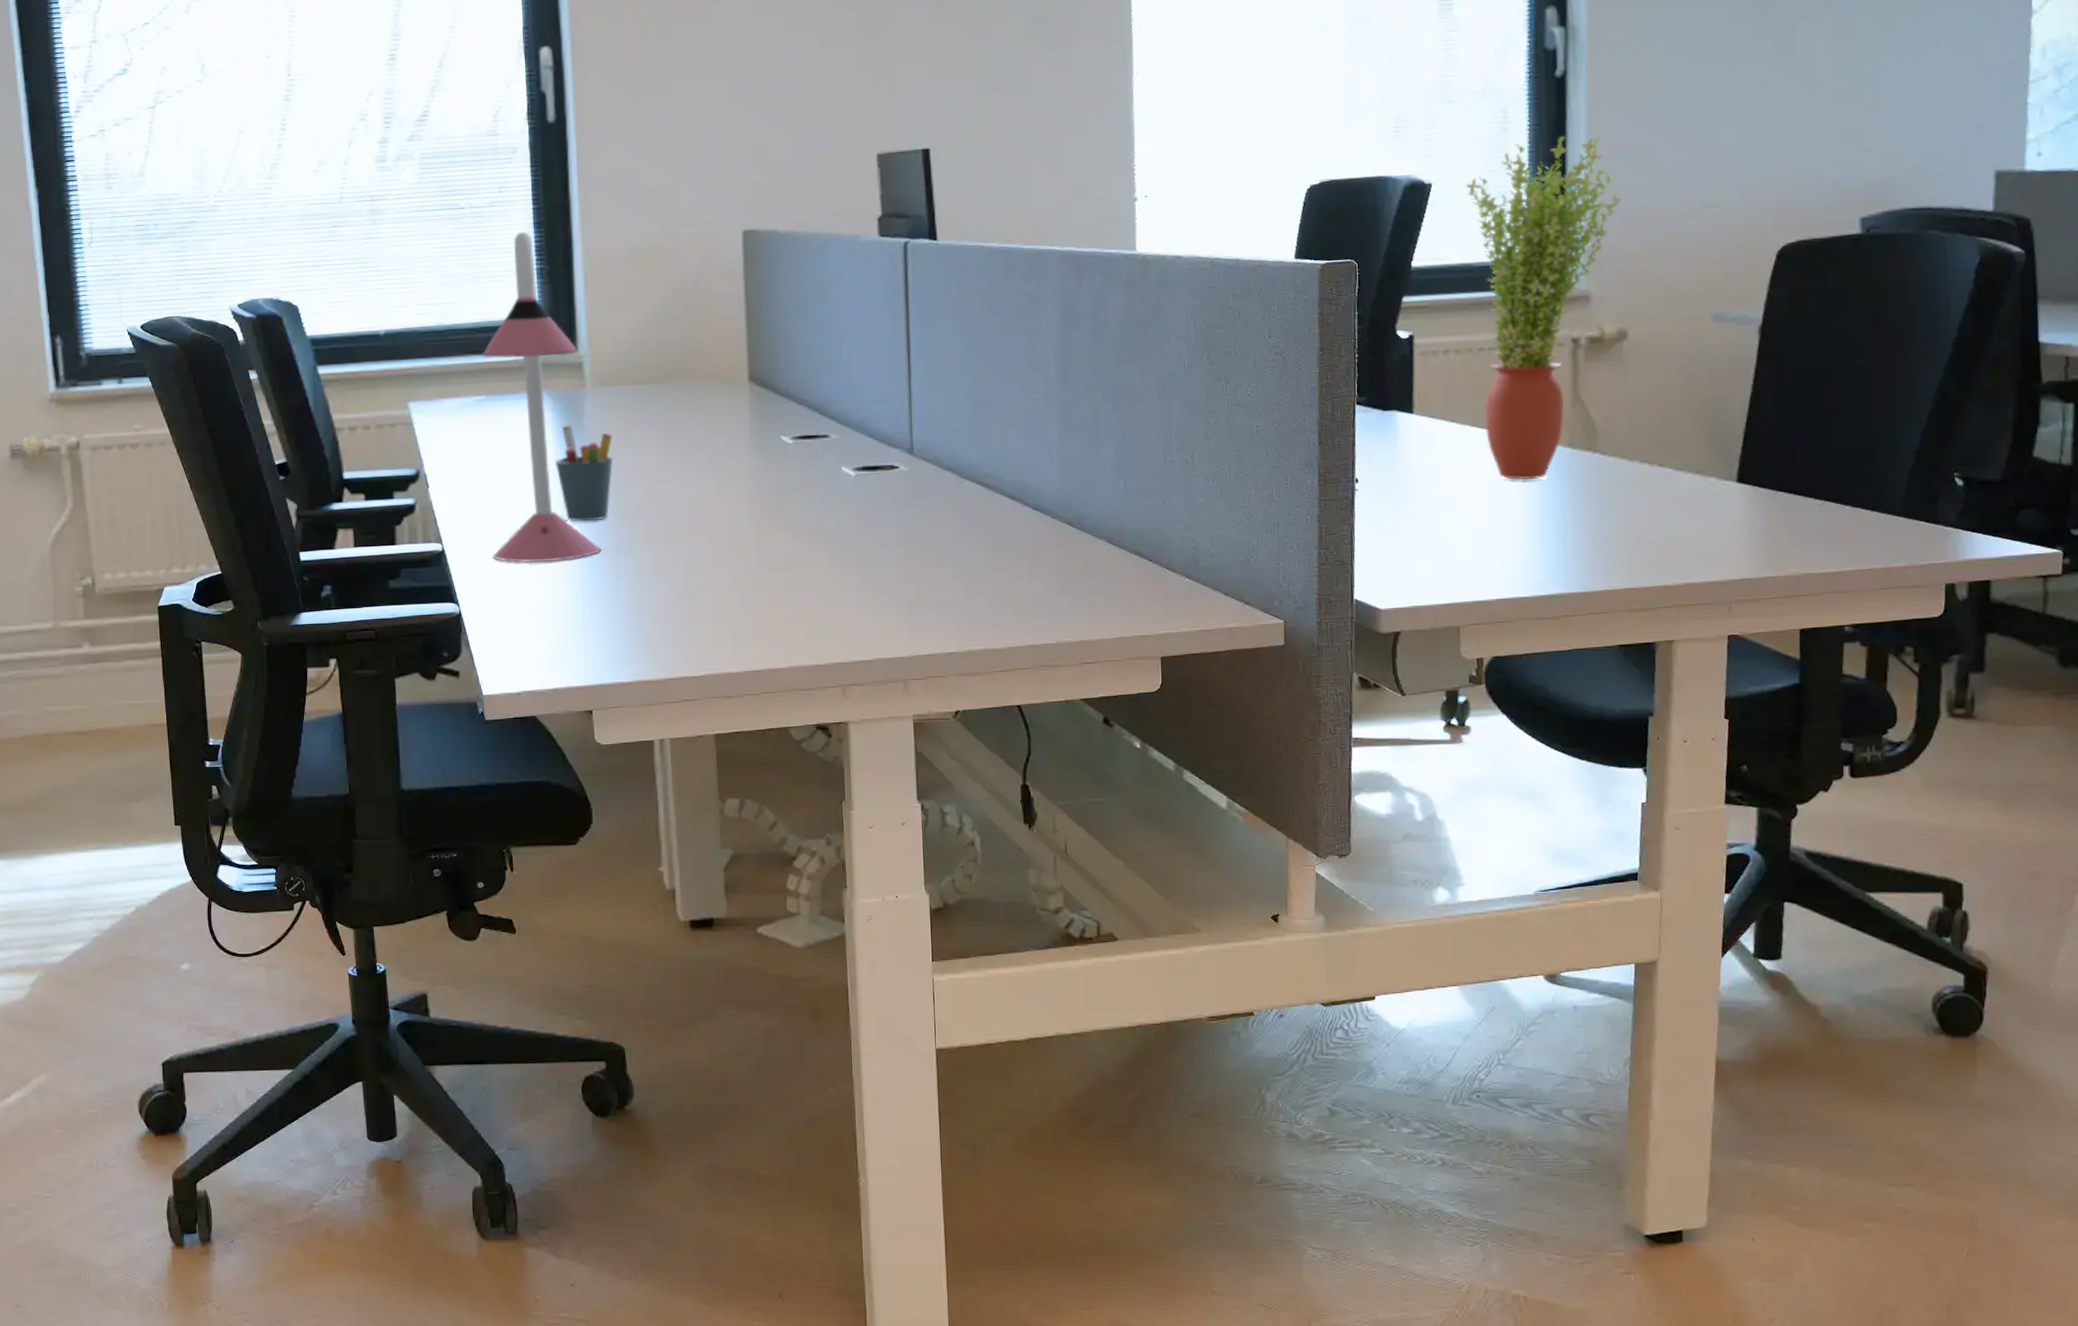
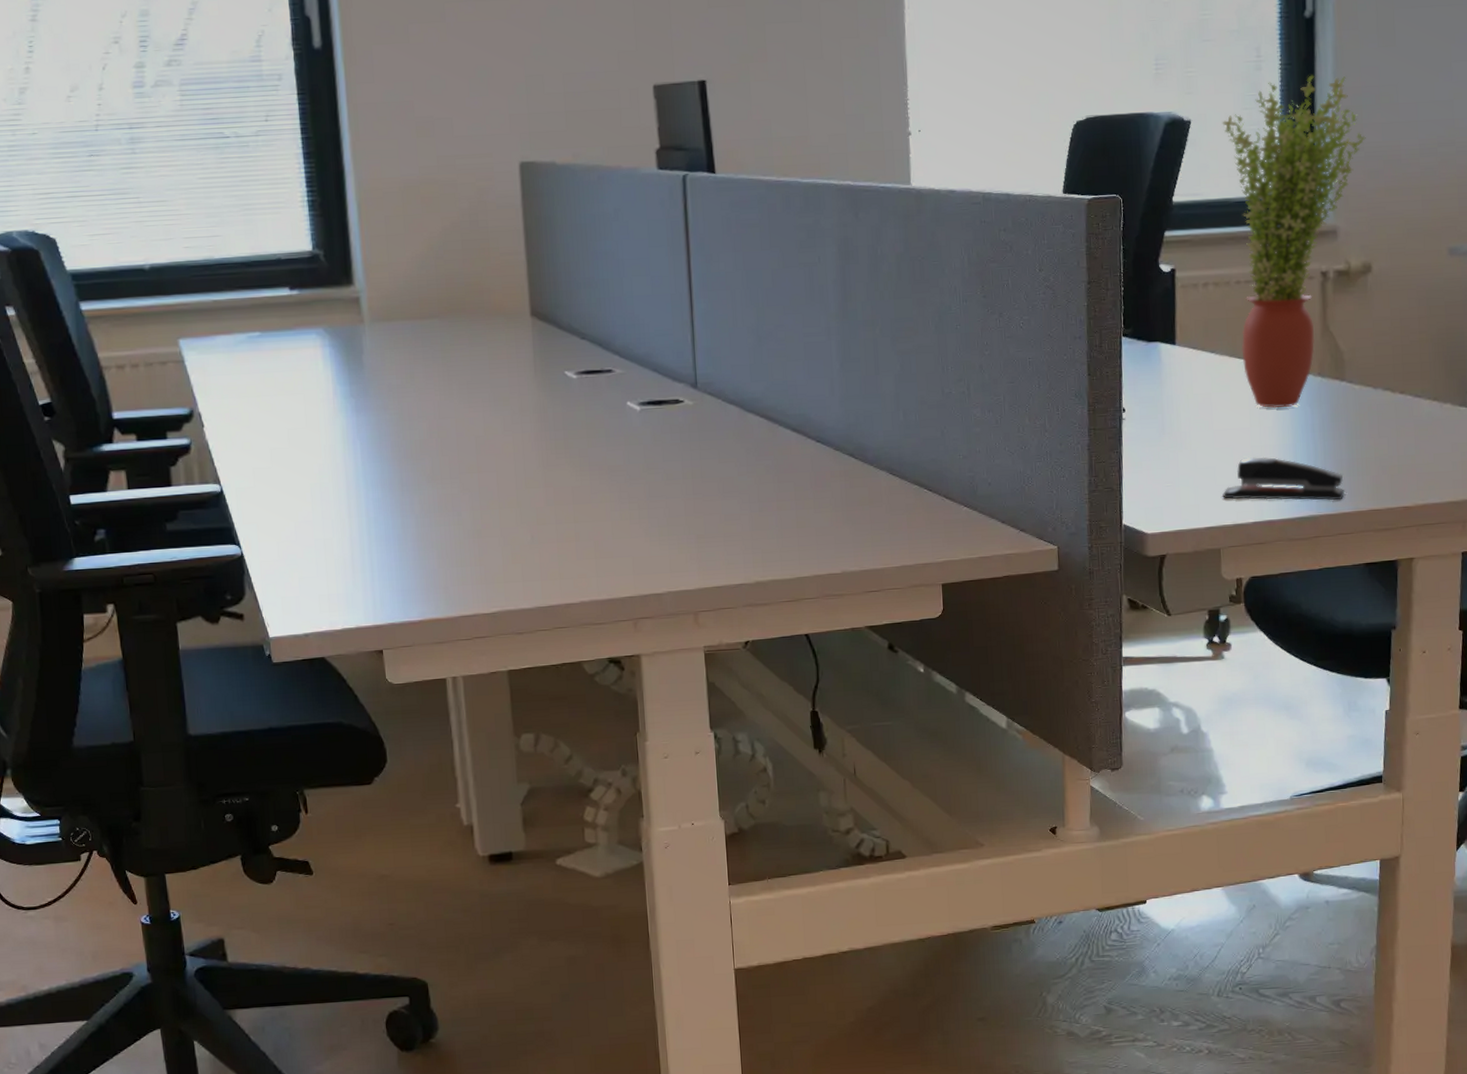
desk lamp: present [483,231,602,563] -> none [255,161,386,503]
pen holder: present [554,425,613,522] -> none [334,361,395,460]
stapler: none [1463,531,1597,578] -> present [1223,457,1344,500]

